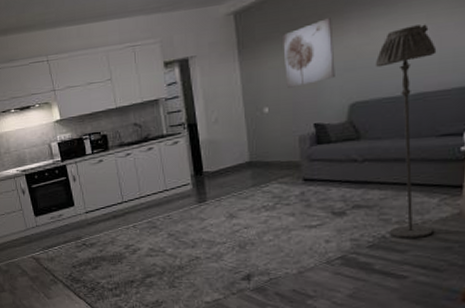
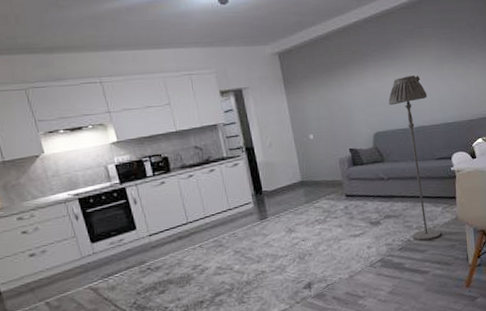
wall art: present [283,18,335,88] -> none [319,65,361,119]

